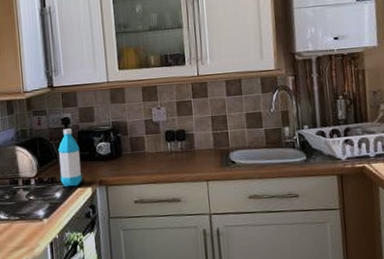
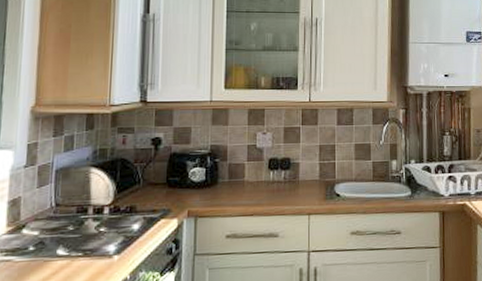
water bottle: present [58,129,83,187] -> none [141,150,169,218]

